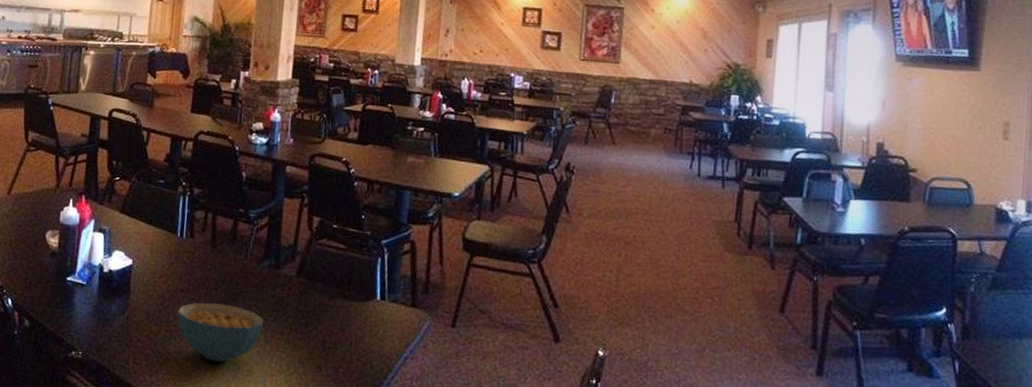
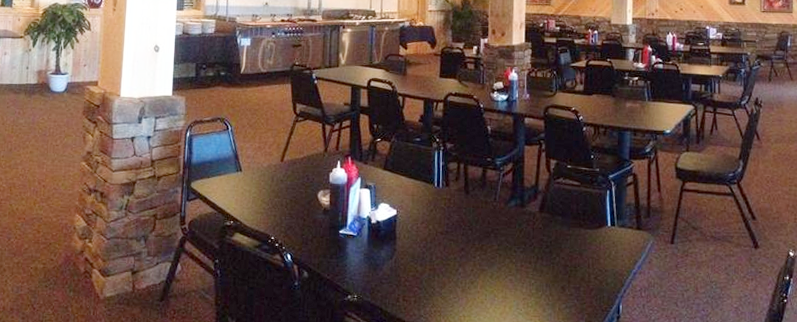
cereal bowl: present [177,302,264,362] -> none [439,241,514,292]

